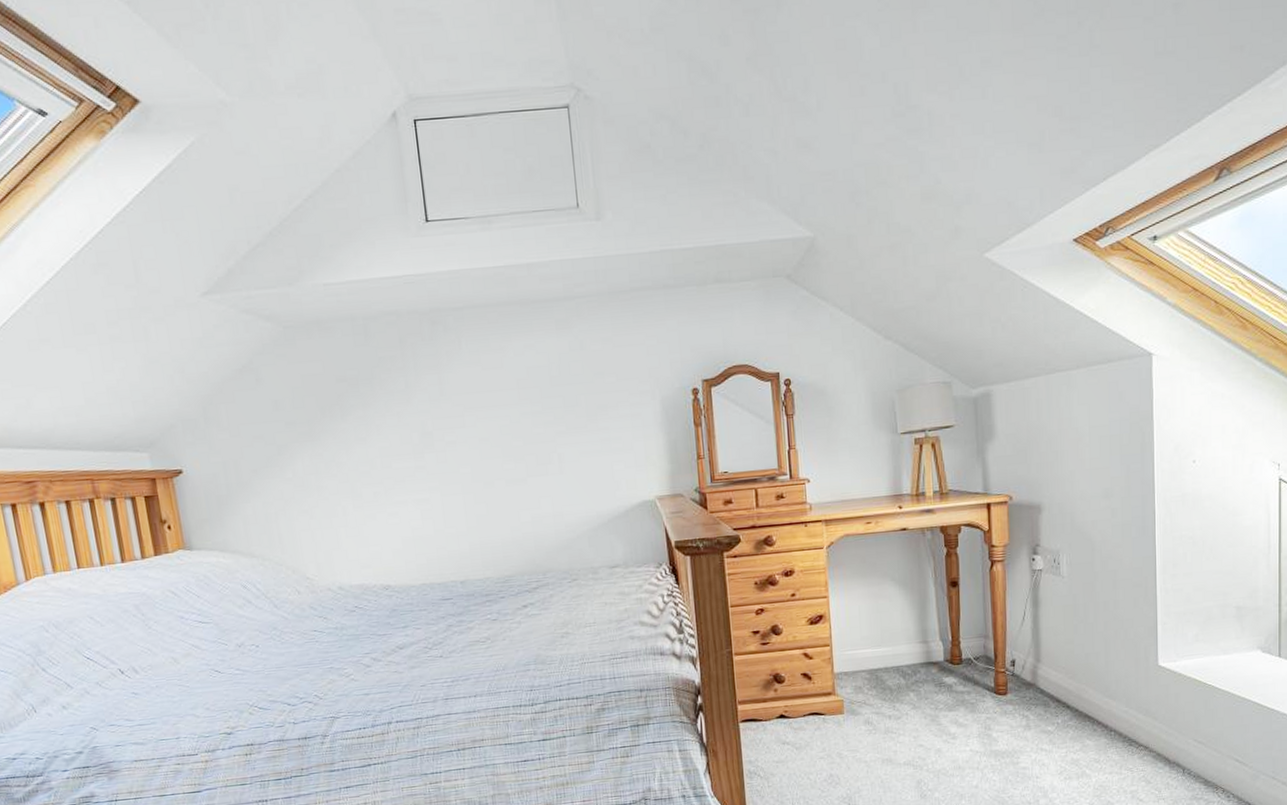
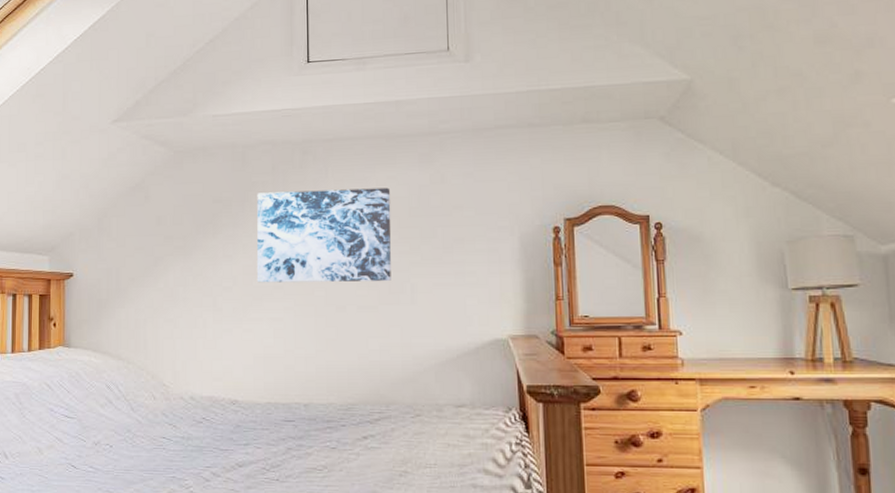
wall art: none [385,357,538,465] -> present [256,187,391,283]

